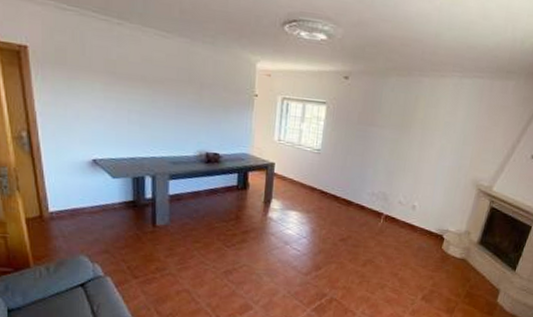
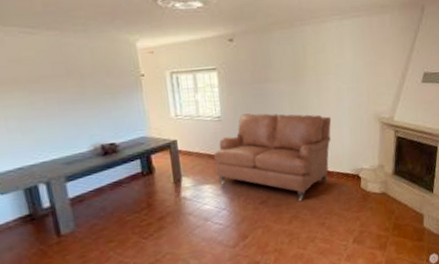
sofa: none [304,152,428,247] -> present [214,113,332,201]

